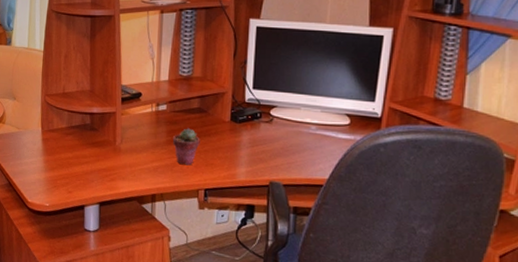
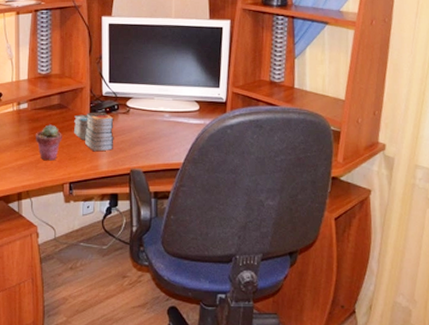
book: none [213,118,256,160] -> present [74,111,114,152]

